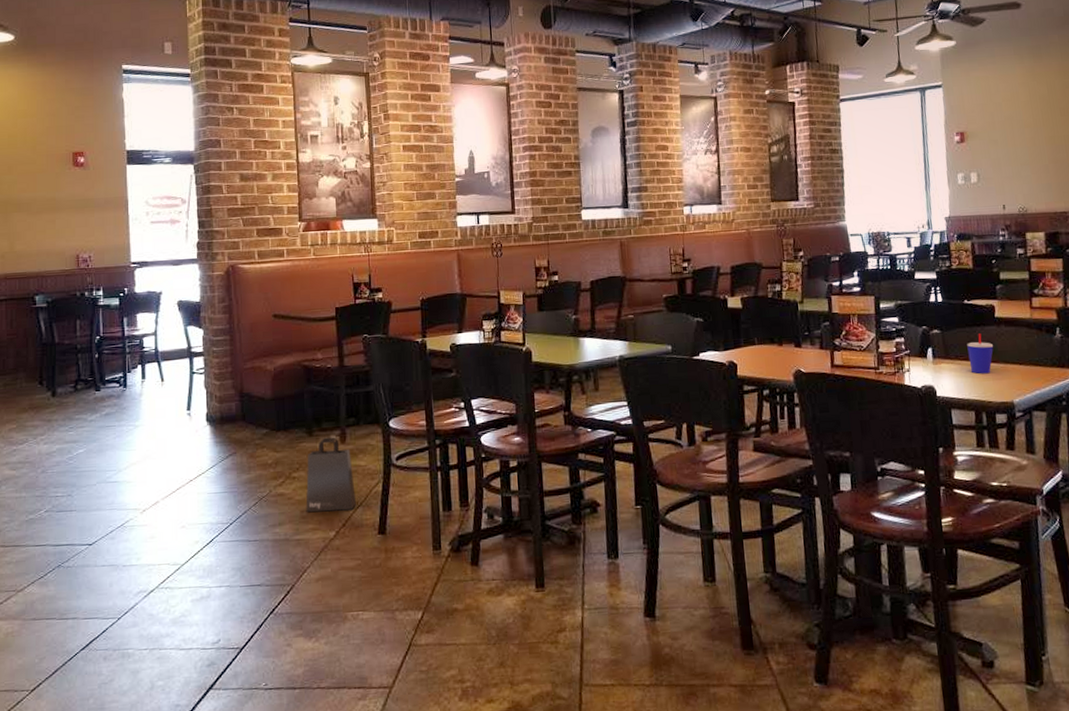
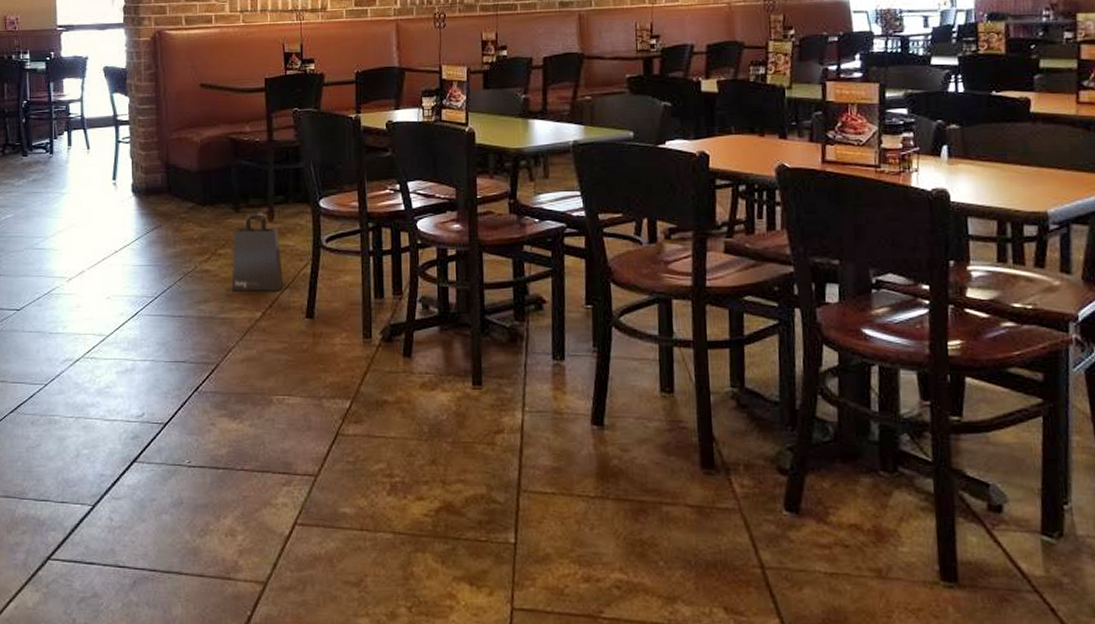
beverage cup: present [967,333,994,374] -> none [992,131,1026,178]

